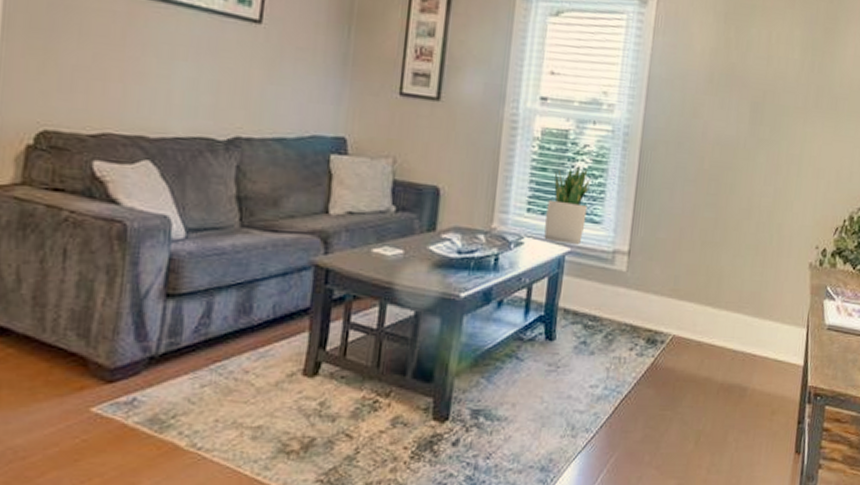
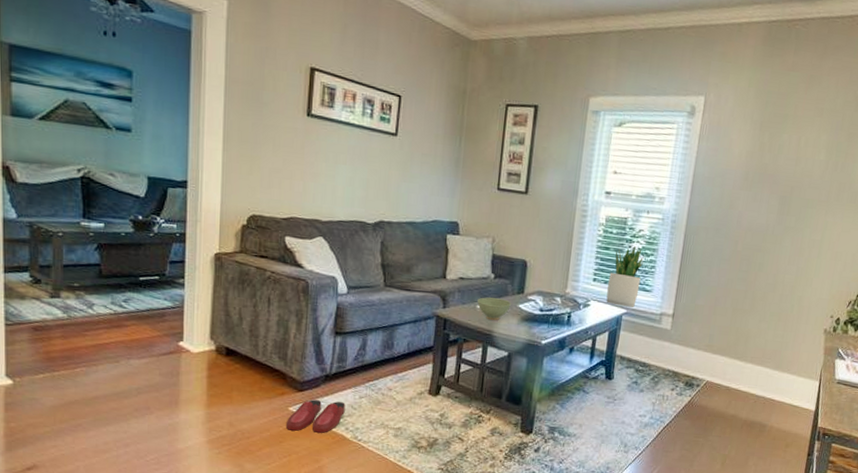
slippers: none [86,394,179,442] -> present [286,399,345,433]
bowl: none [372,237,419,268] -> present [477,297,511,320]

